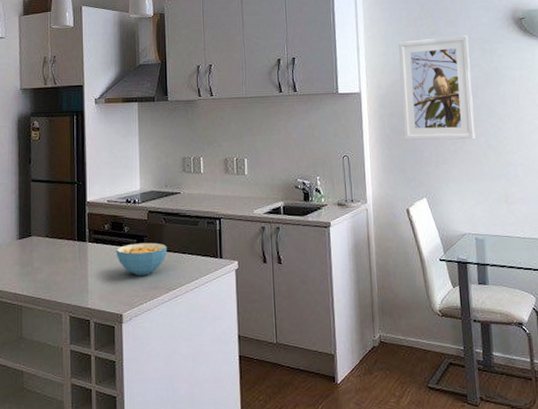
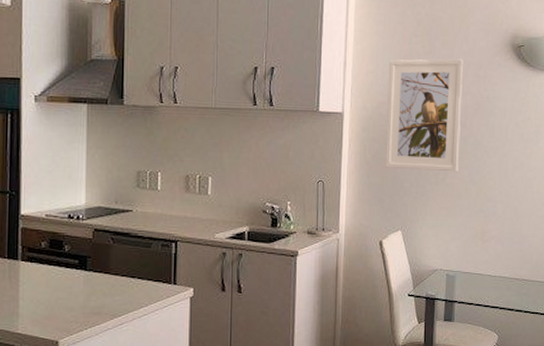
cereal bowl: present [116,242,168,276] -> none [53,264,115,300]

